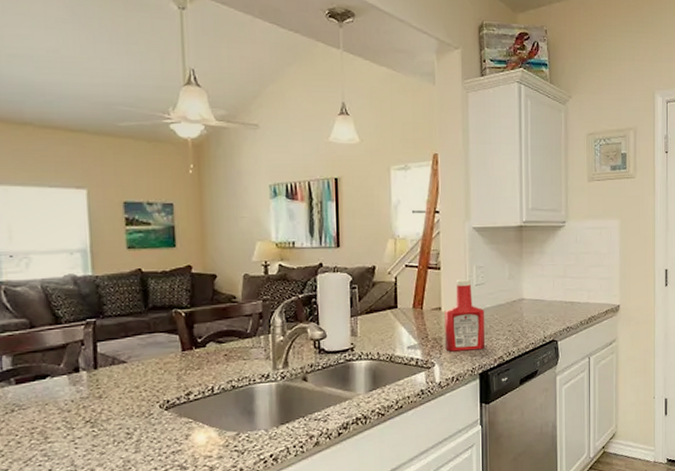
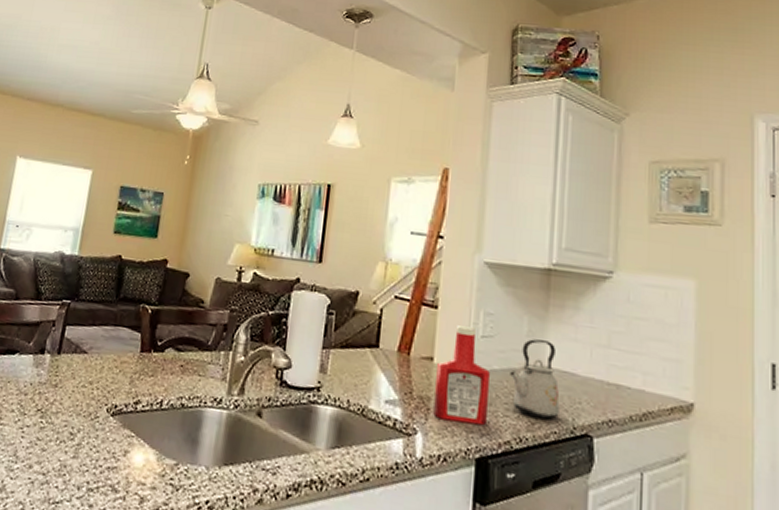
kettle: none [499,280,534,336] -> present [510,339,560,419]

